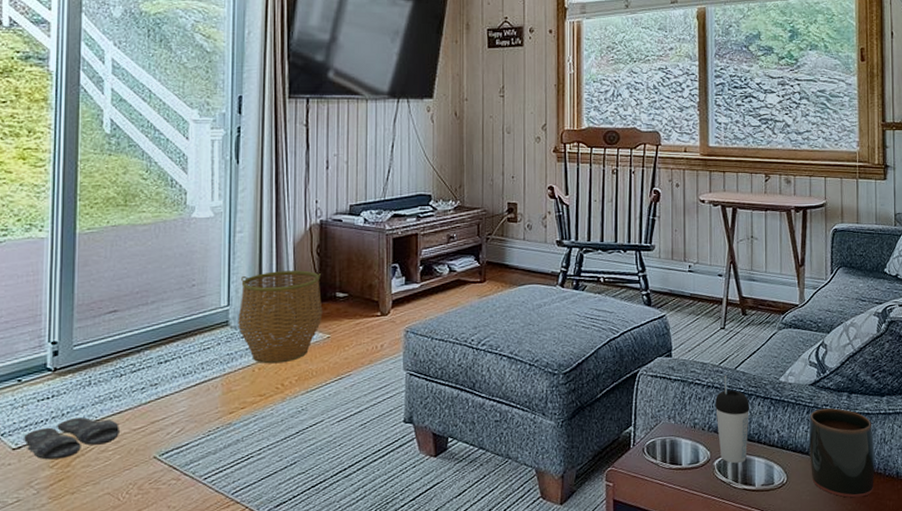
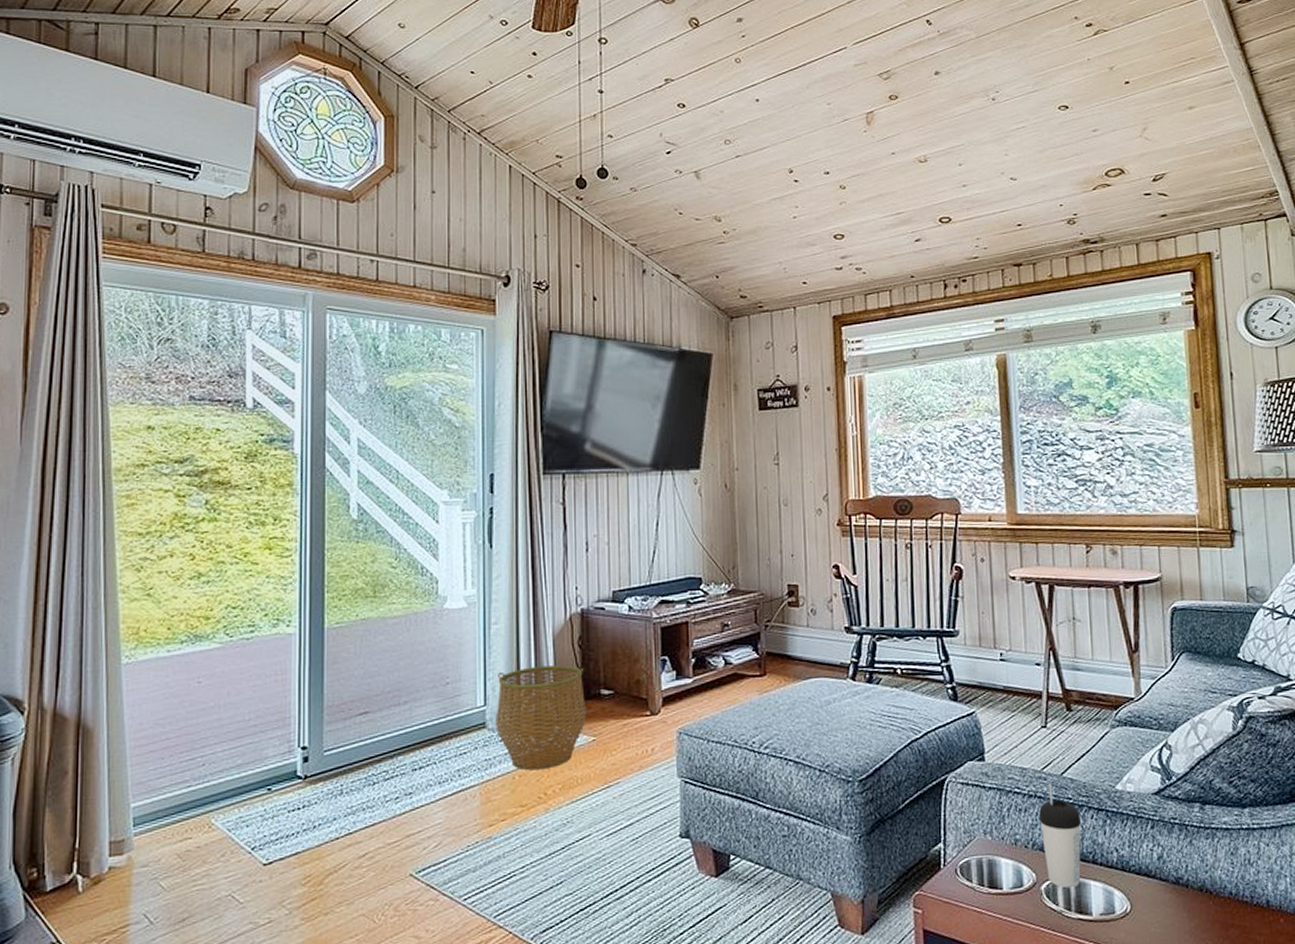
slippers: present [24,417,119,460] -> none [275,830,373,877]
mug: present [809,408,875,498] -> none [1154,821,1239,932]

